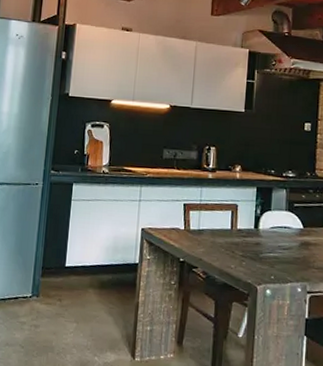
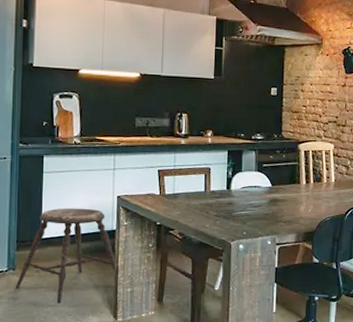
stool: none [38,237,138,336] -> present [15,207,117,303]

